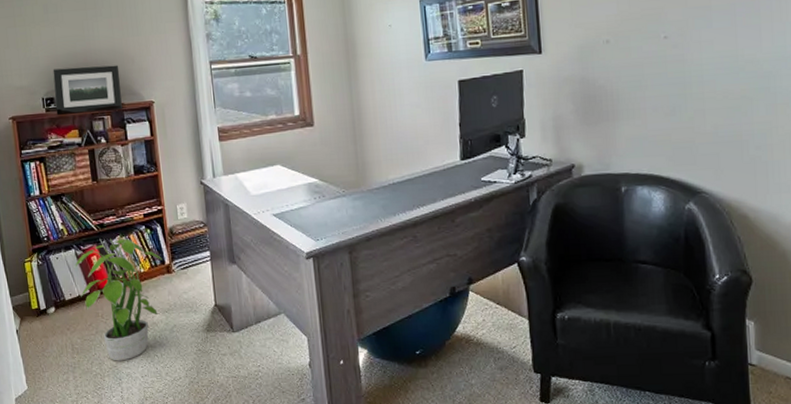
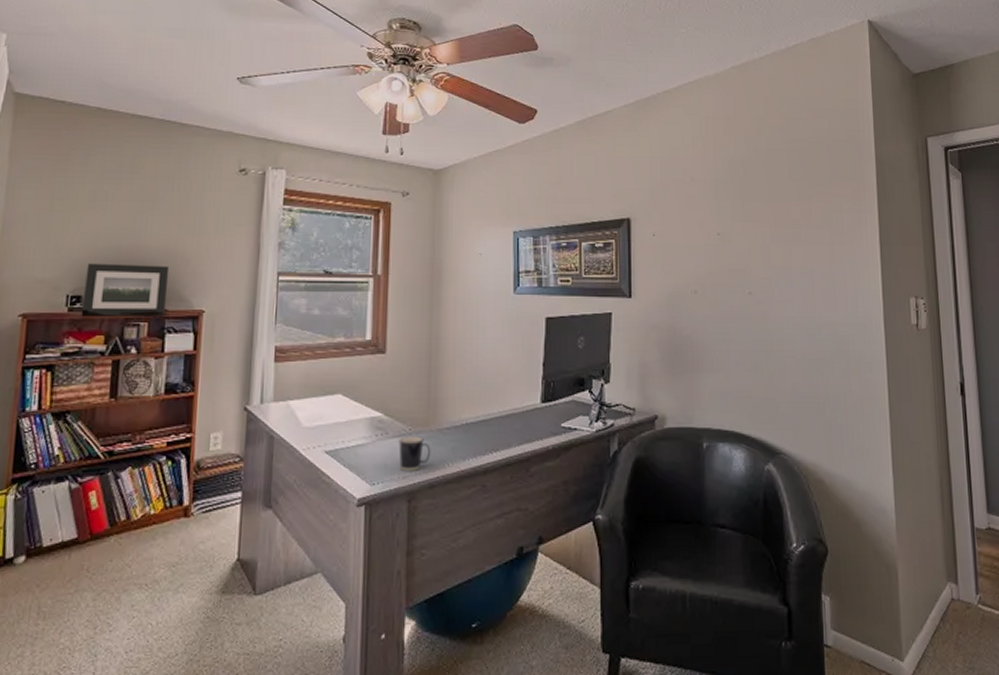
potted plant: present [73,234,163,361] -> none [61,465,182,631]
mug: none [335,197,365,228] -> present [398,436,431,471]

